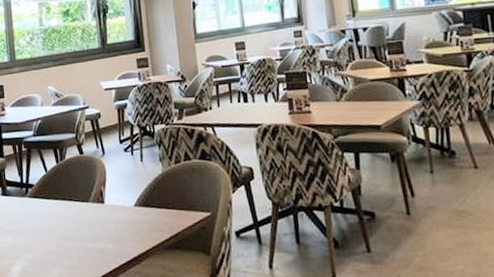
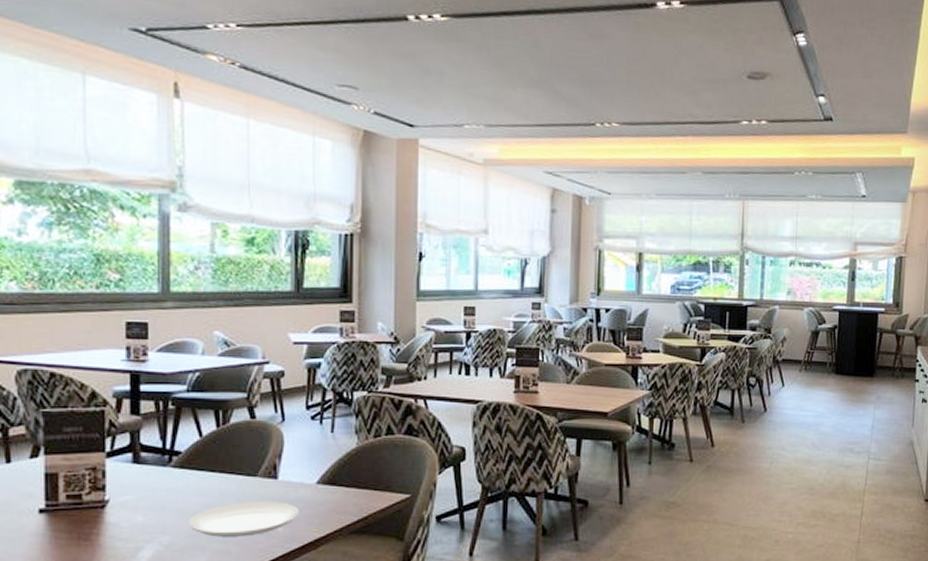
plate: none [44,223,124,254] -> present [189,502,299,537]

